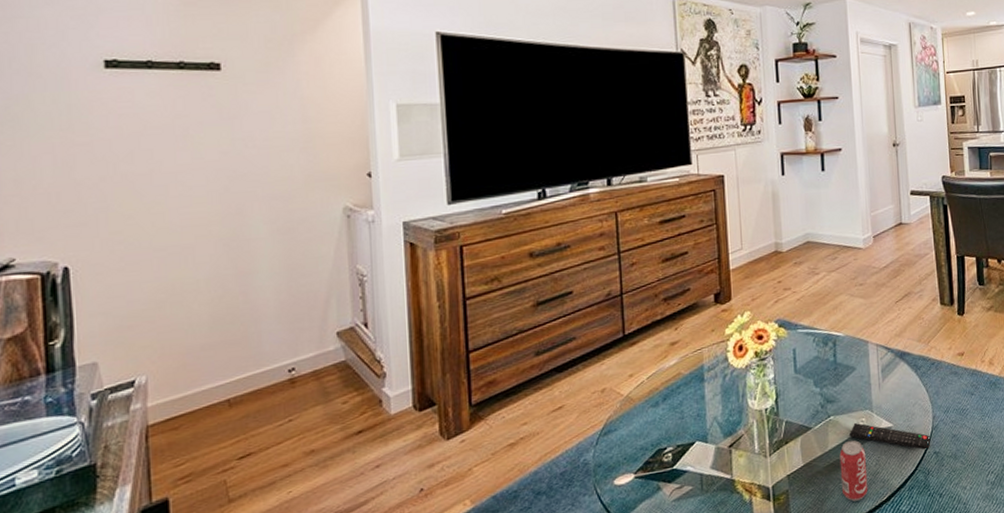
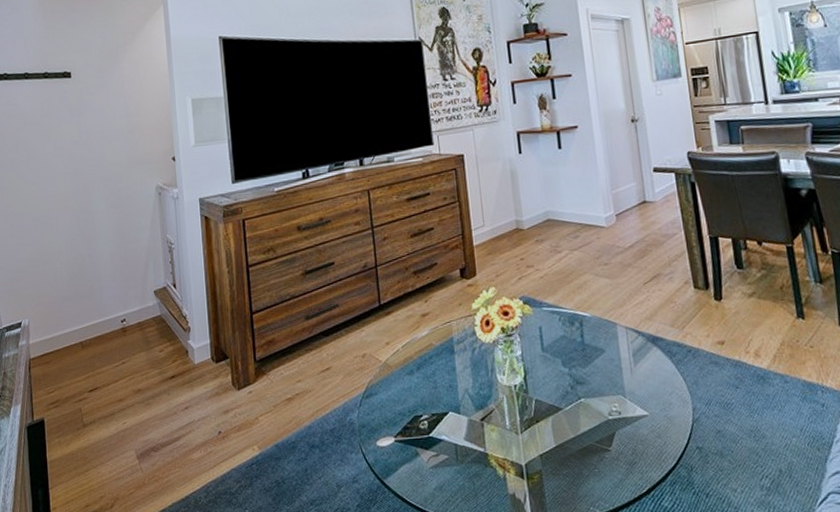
beverage can: present [839,440,868,502] -> none [592,425,626,490]
remote control: present [850,423,931,451] -> none [602,408,693,445]

